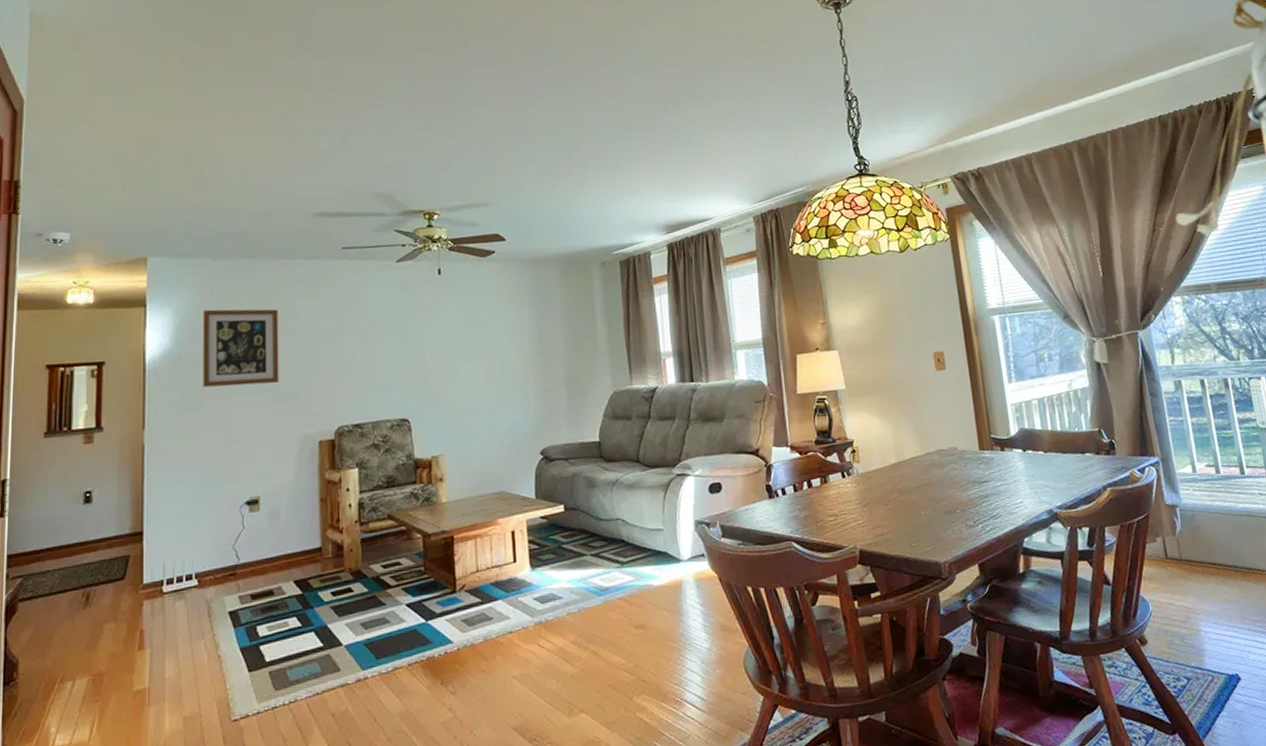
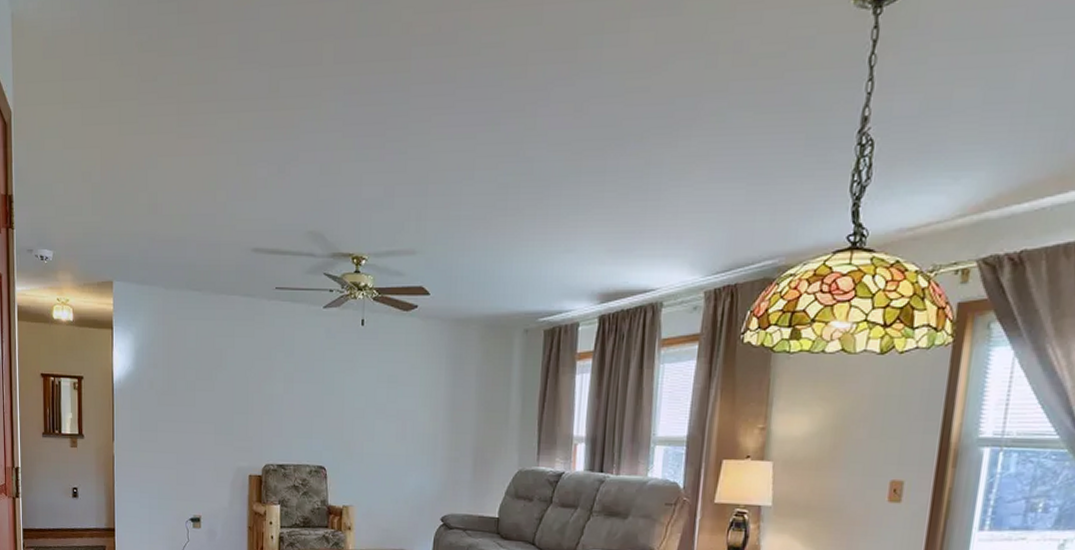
wall art: present [203,309,279,388] -> none [158,338,219,416]

